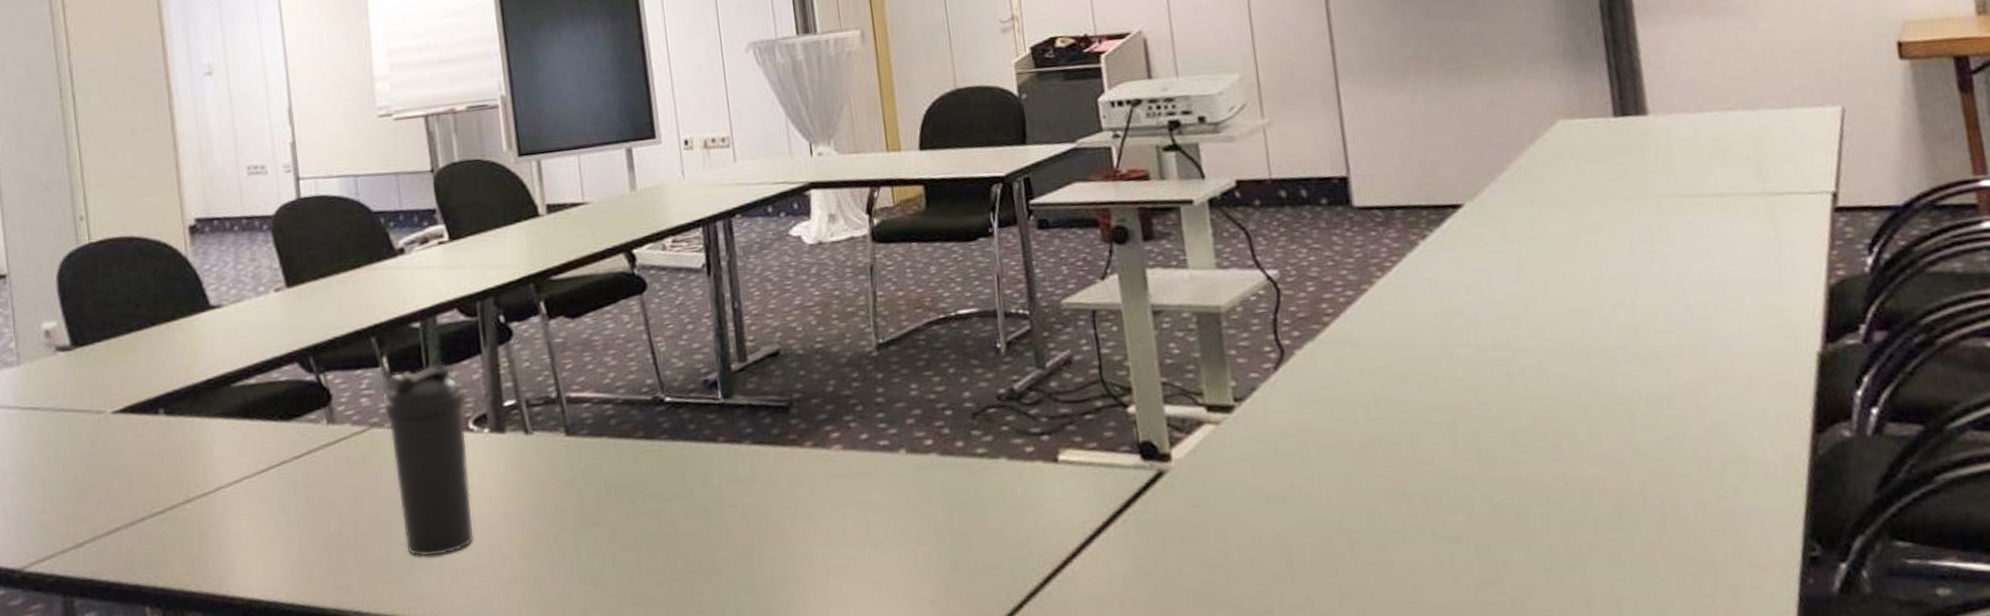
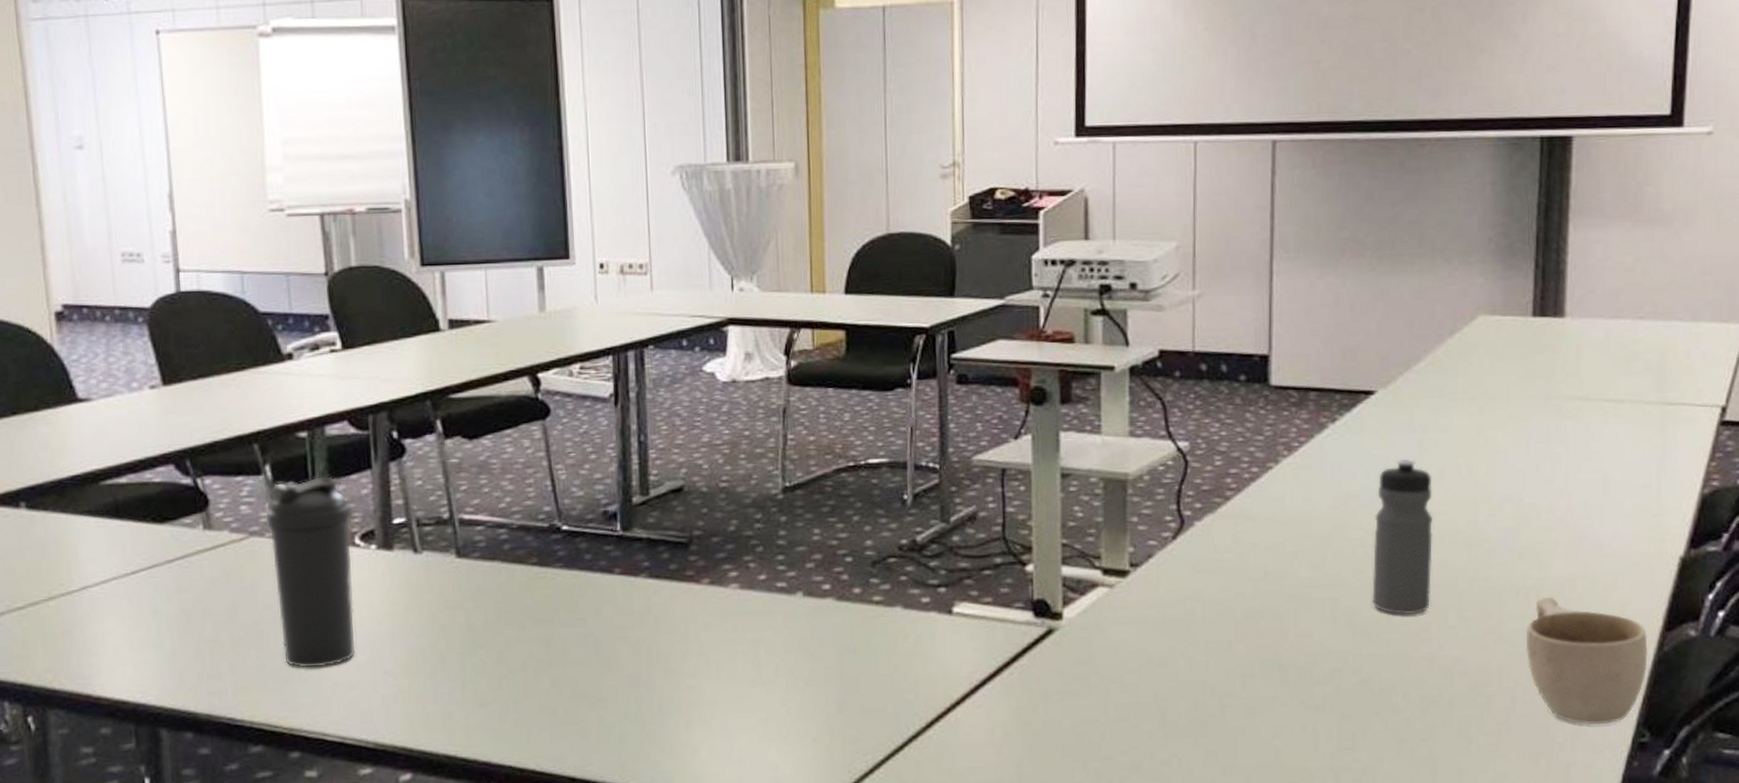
water bottle: none [1479,270,1555,435] -> present [1372,458,1434,616]
cup: none [1663,404,1804,541] -> present [1525,596,1648,725]

